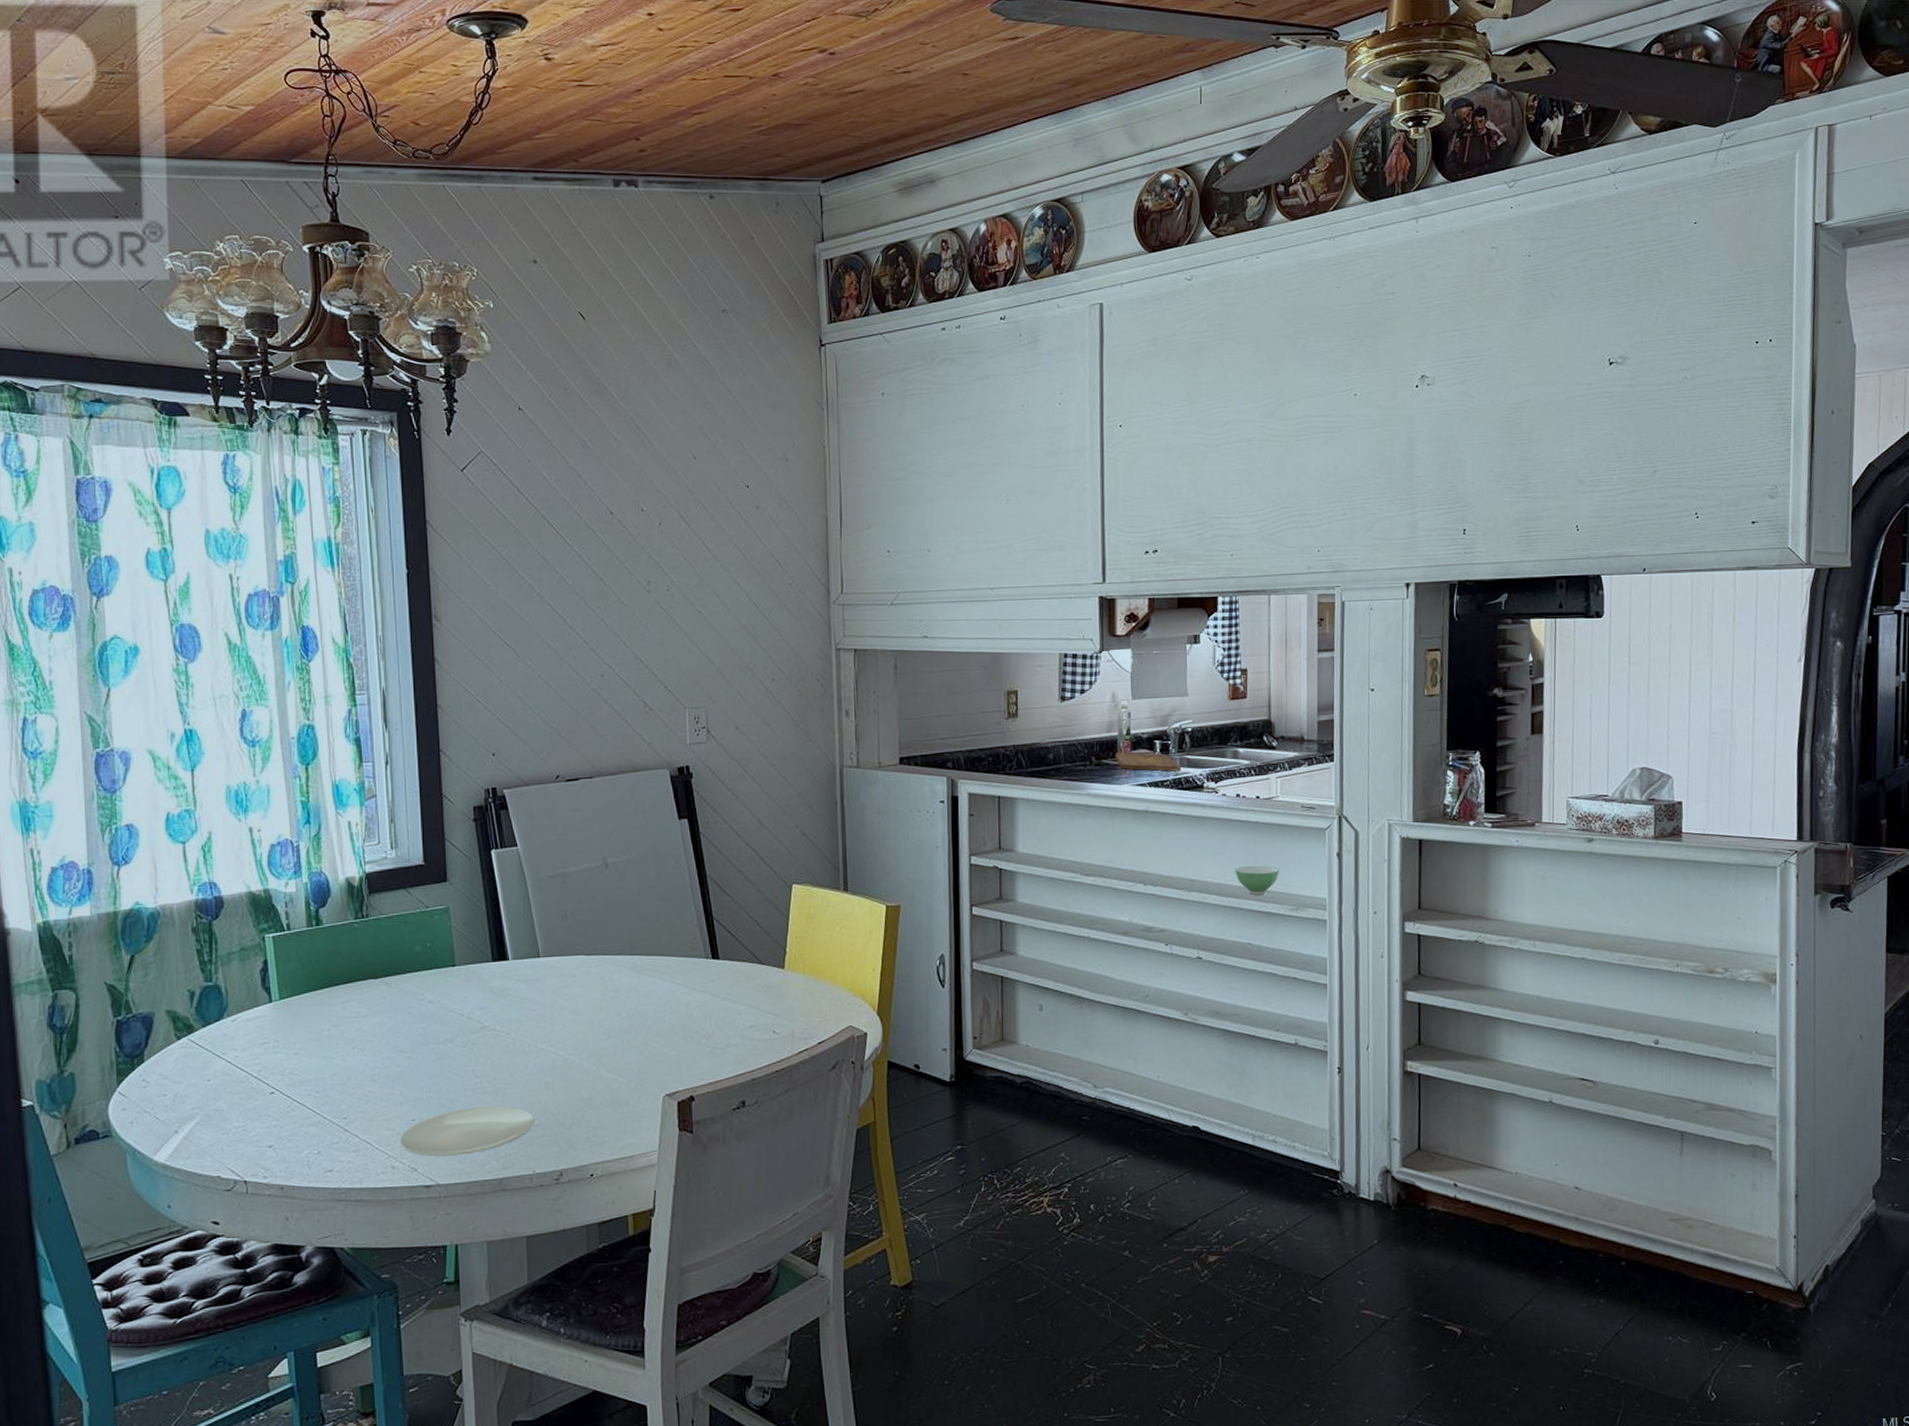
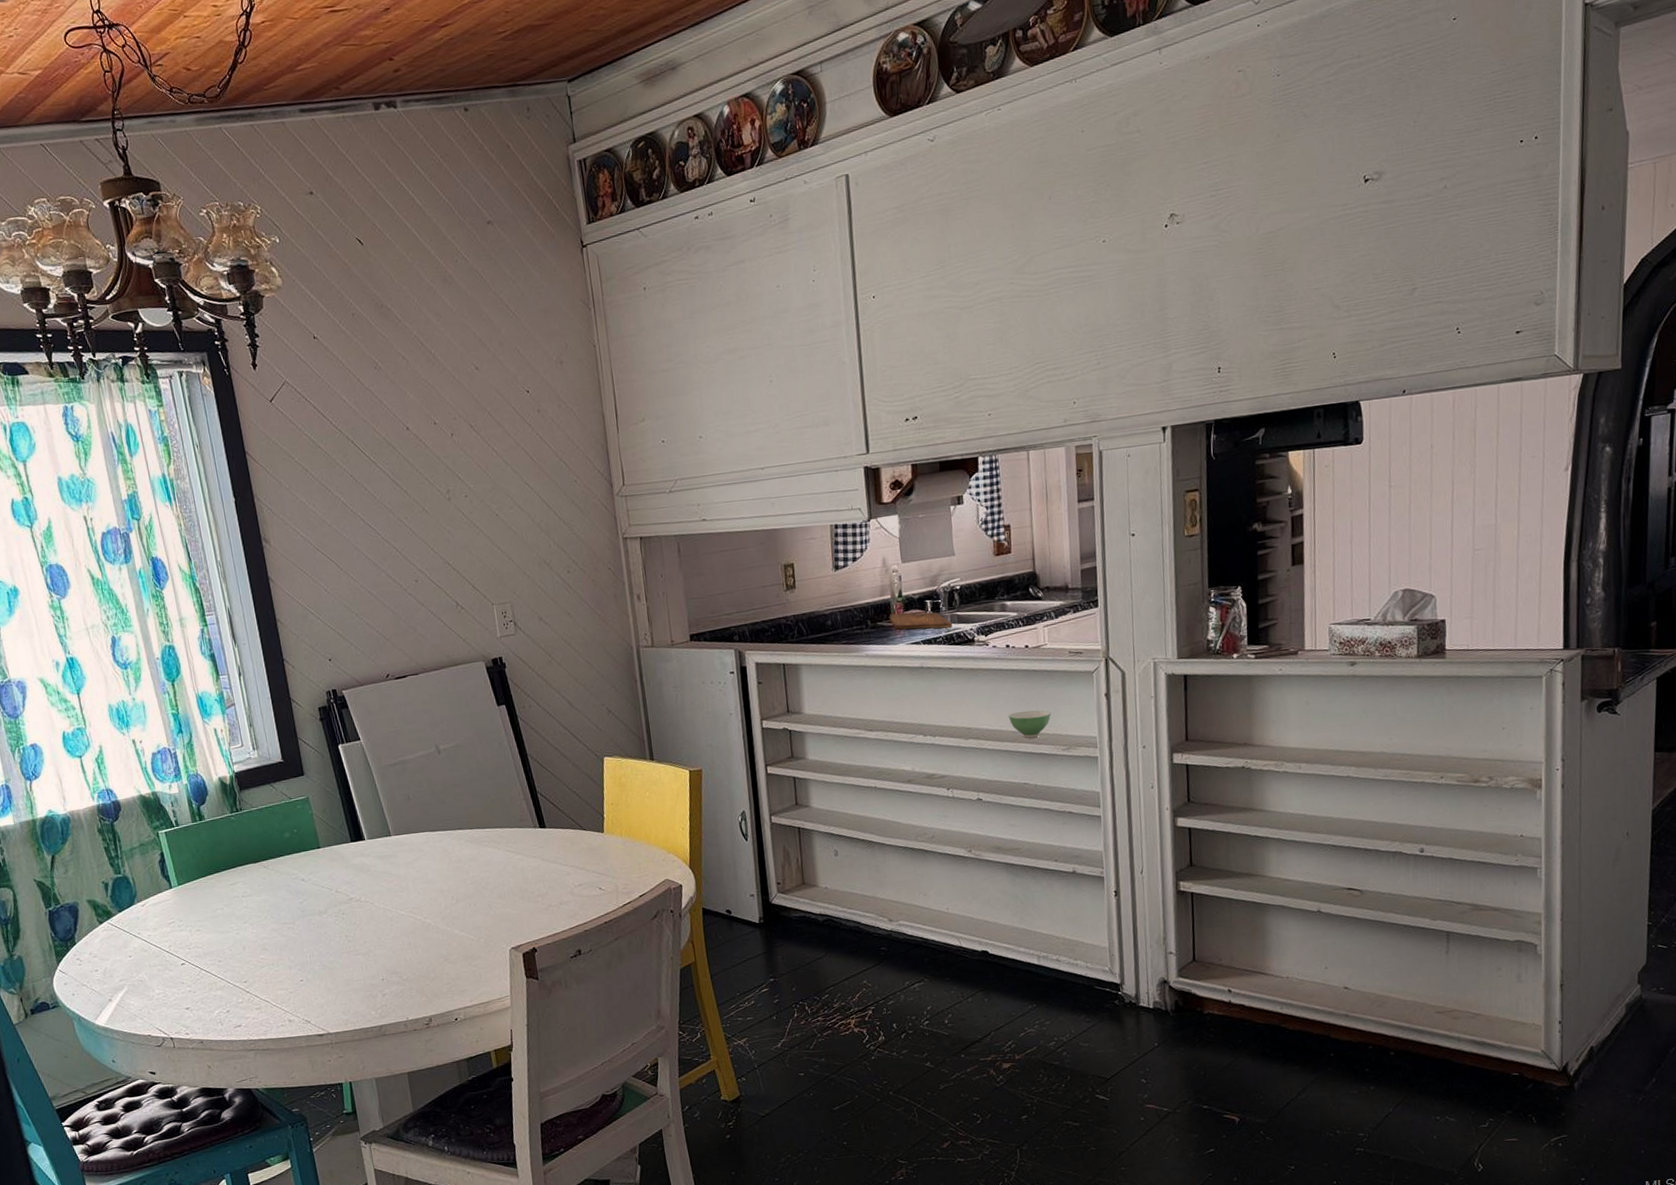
plate: present [400,1106,535,1157] -> none [293,965,403,1011]

